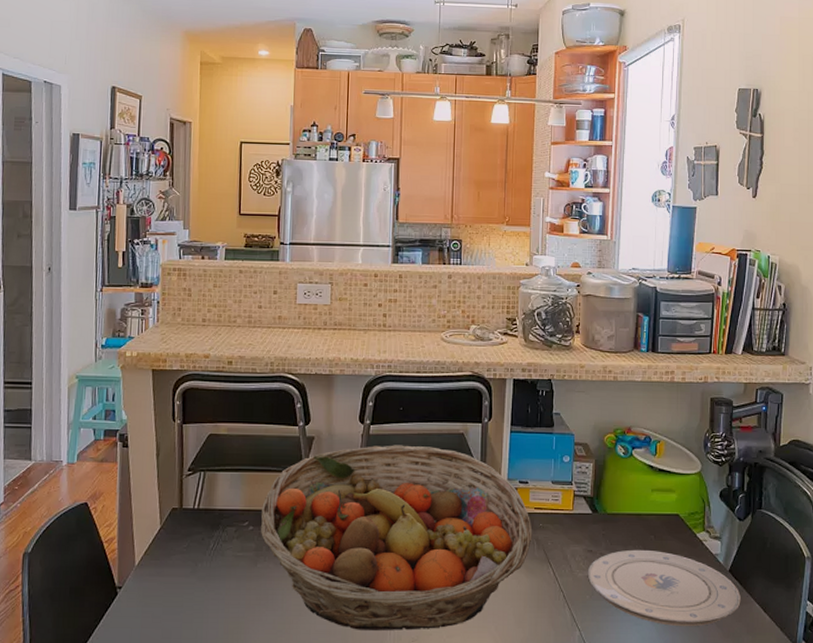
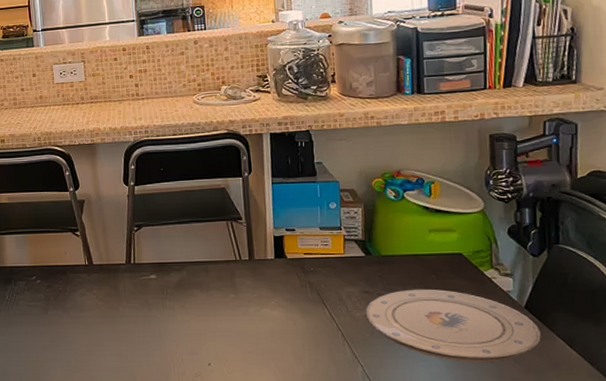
fruit basket: present [260,445,533,630] -> none [45,202,305,367]

